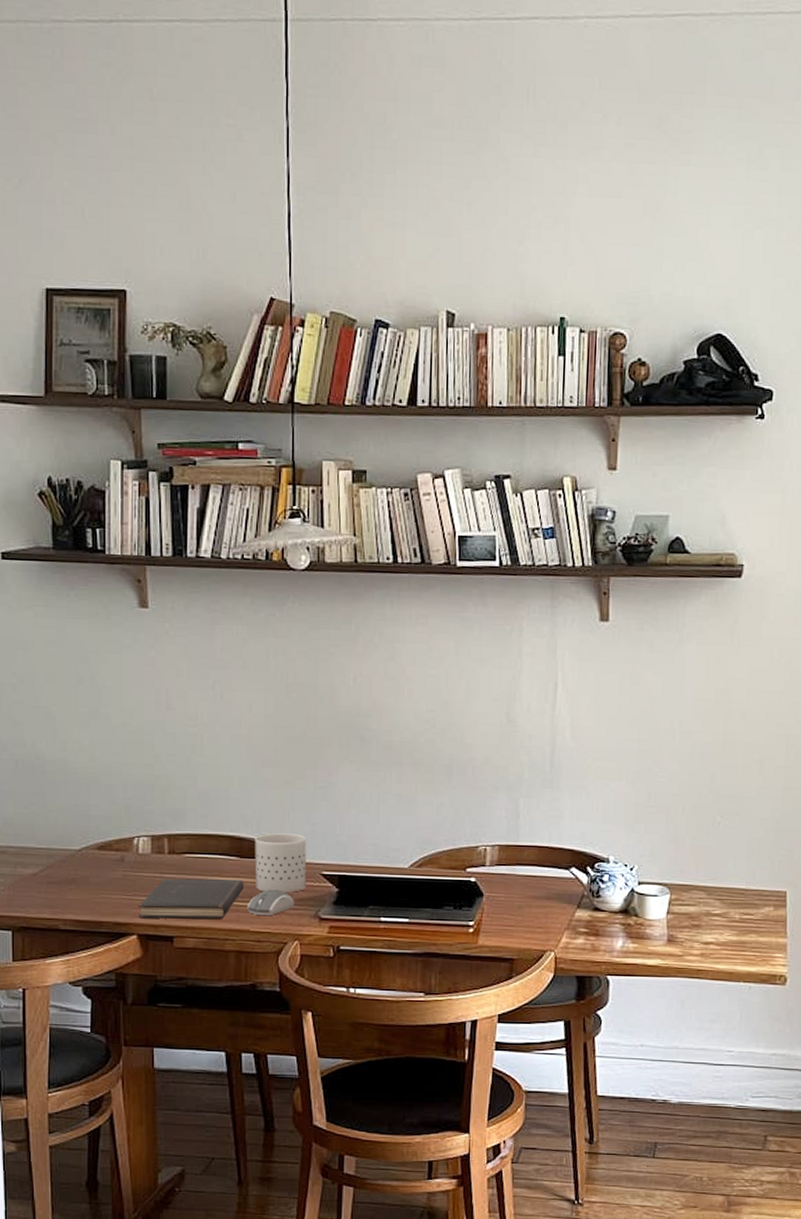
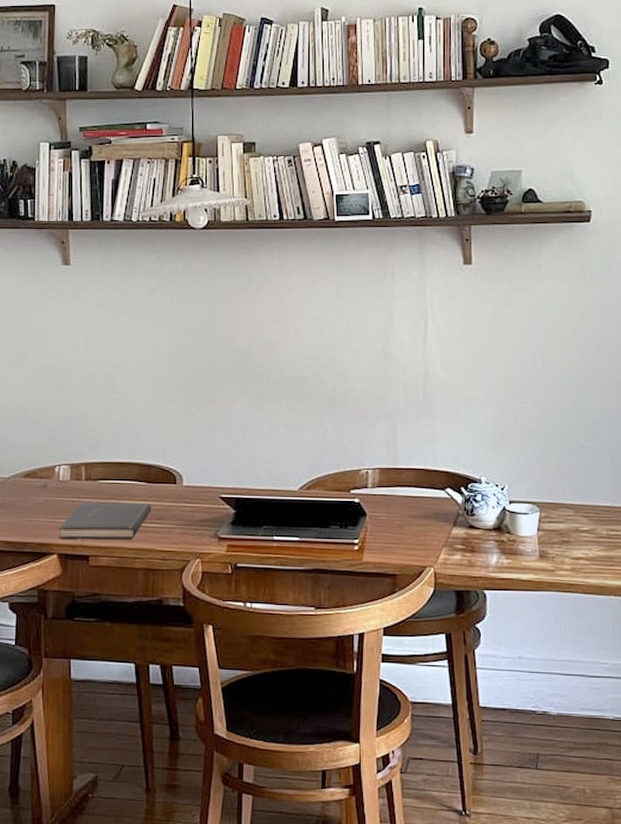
computer mouse: present [247,889,295,915] -> none [154,511,197,535]
mug: present [255,833,307,893] -> none [161,460,207,514]

